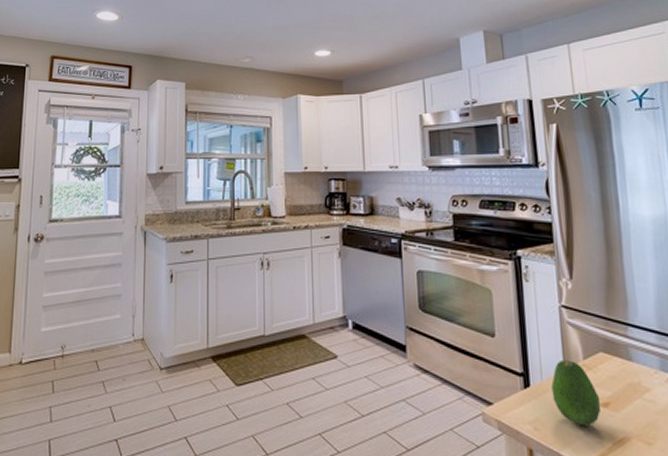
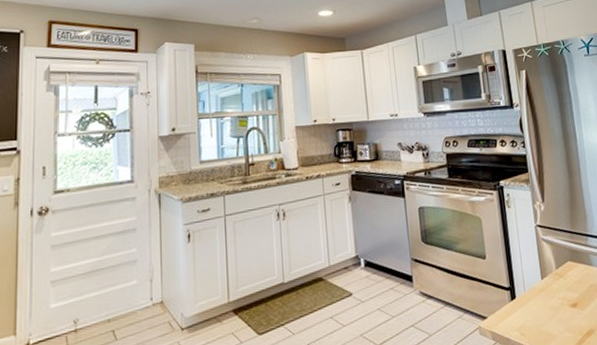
fruit: present [551,359,602,427] -> none [532,271,572,326]

